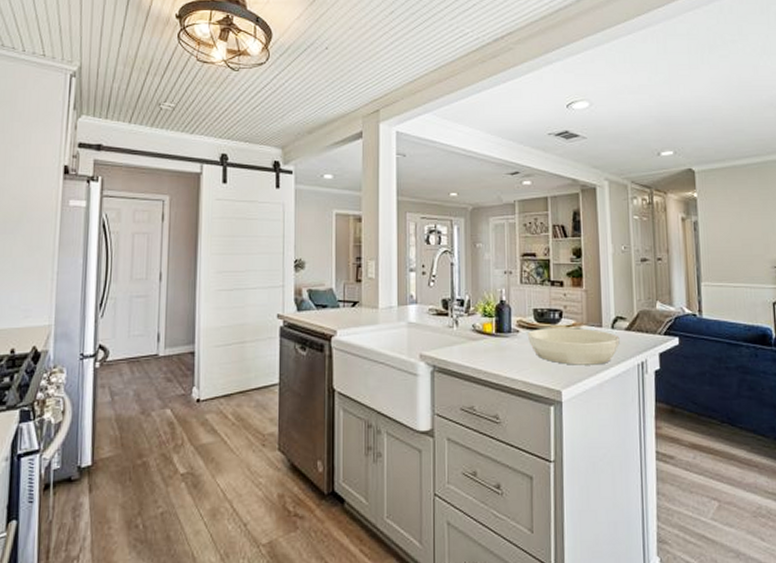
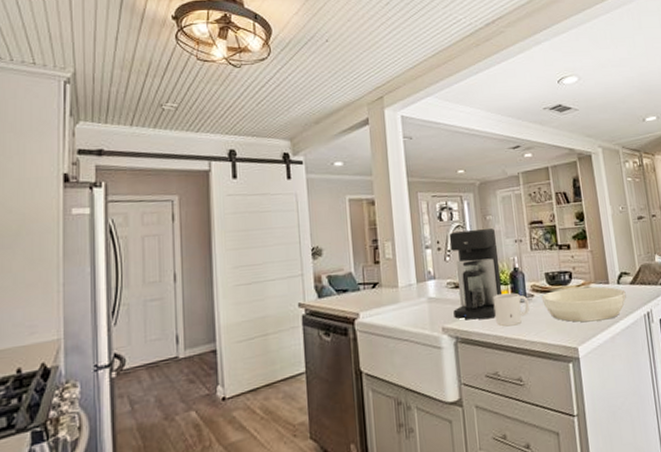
coffee maker: none [433,257,486,351] -> present [449,228,503,320]
mug: none [475,326,513,361] -> present [492,292,530,327]

